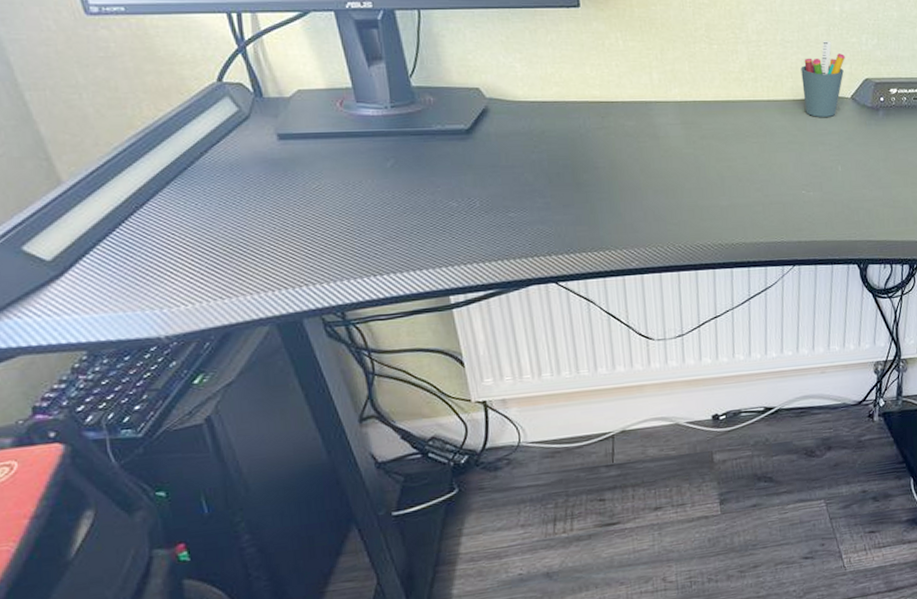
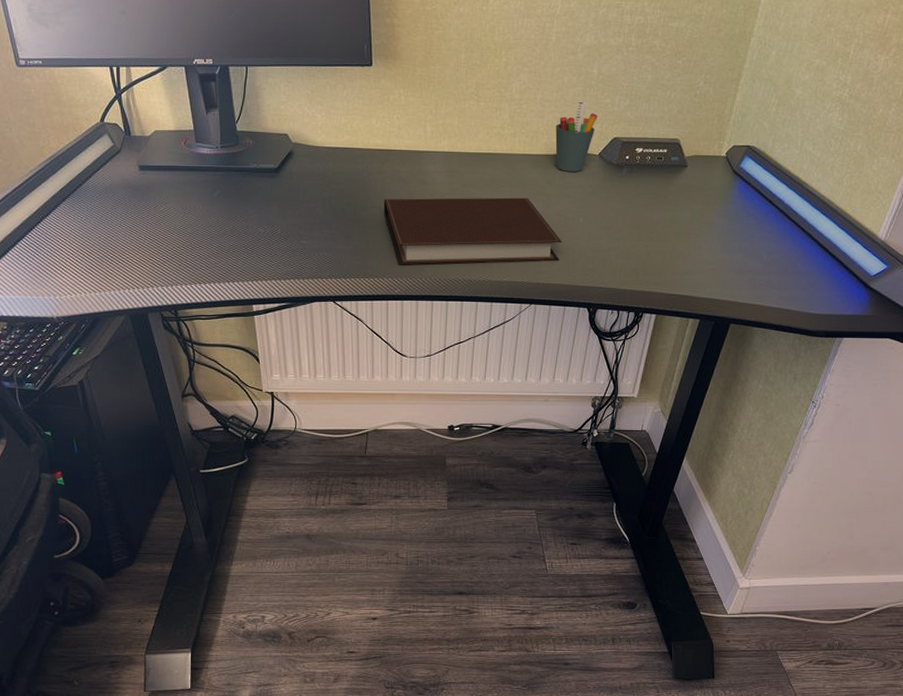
notebook: none [608,148,822,234] -> present [383,197,562,265]

